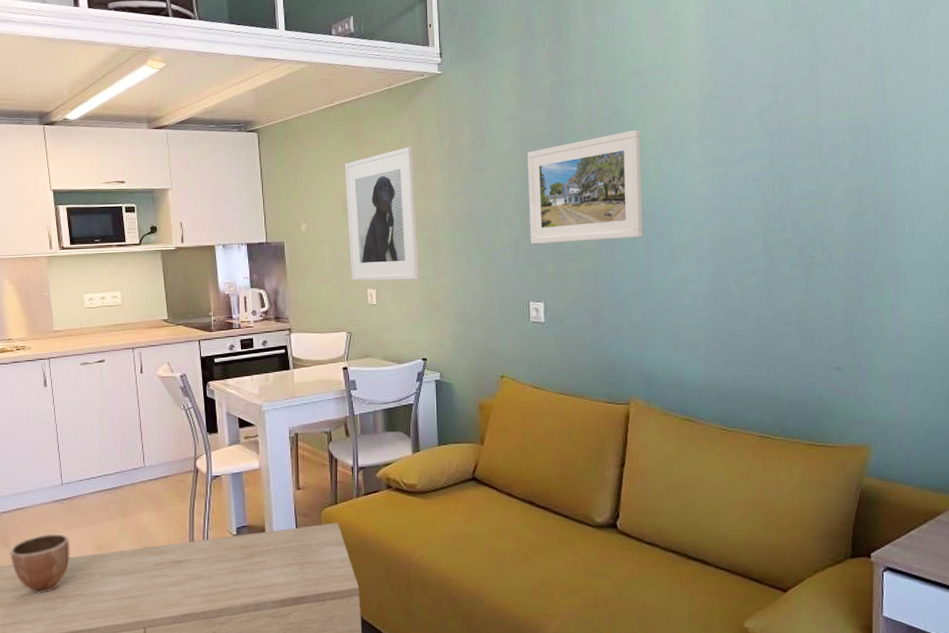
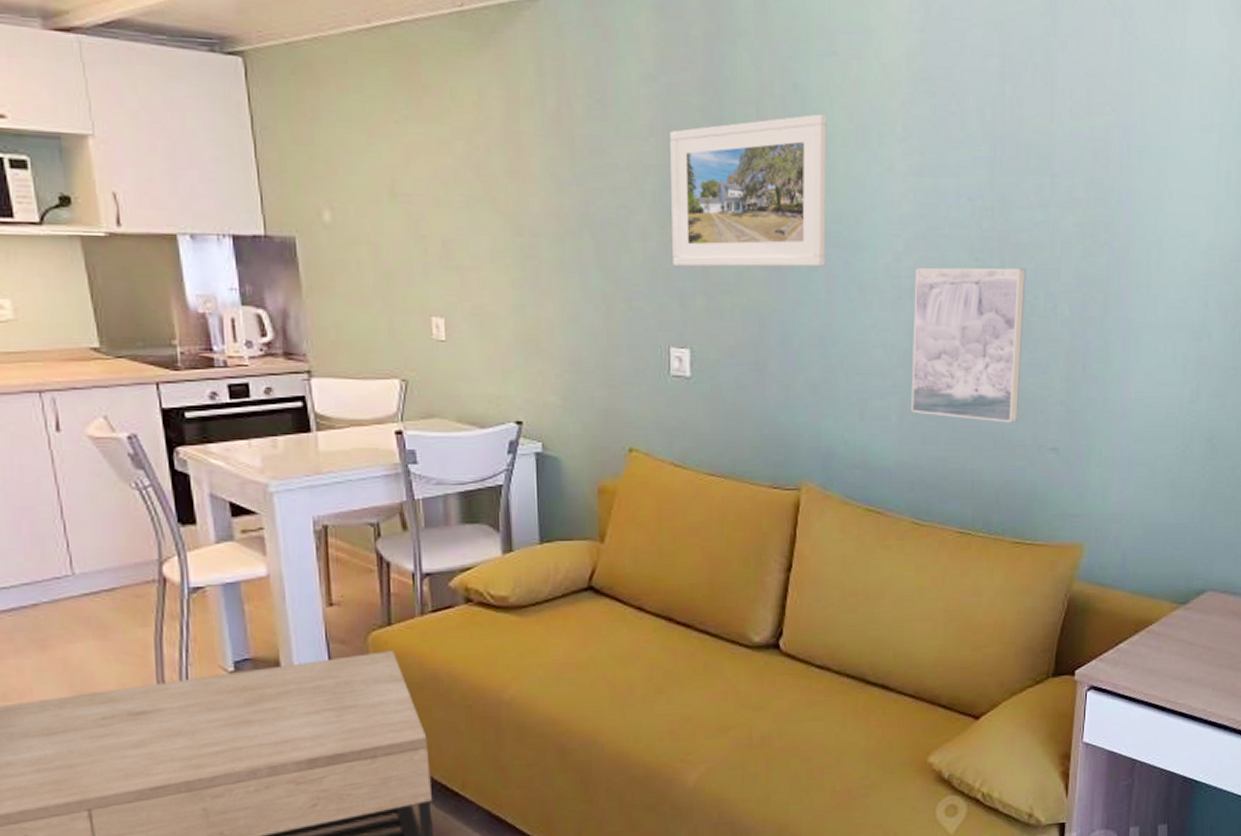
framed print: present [344,146,419,281] -> none [391,105,511,307]
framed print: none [713,228,805,348] -> present [911,267,1026,423]

